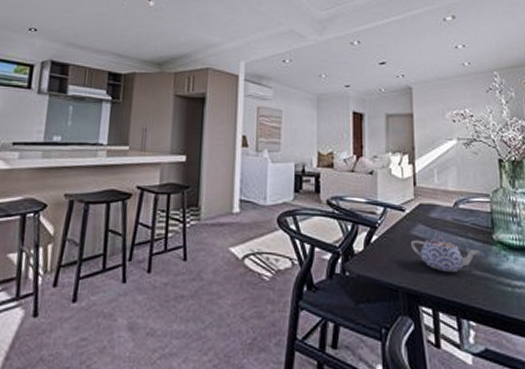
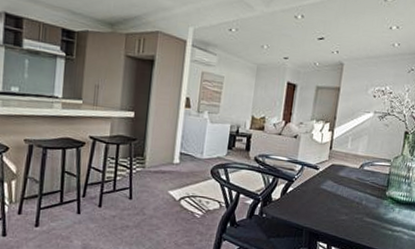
teapot: present [411,236,480,273] -> none [319,190,373,219]

